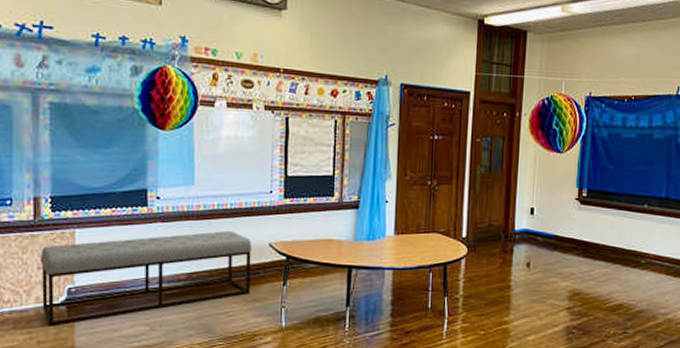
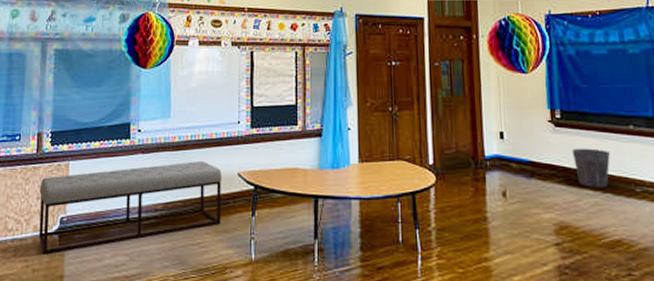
waste bin: none [592,224,624,259] -> present [571,148,610,188]

